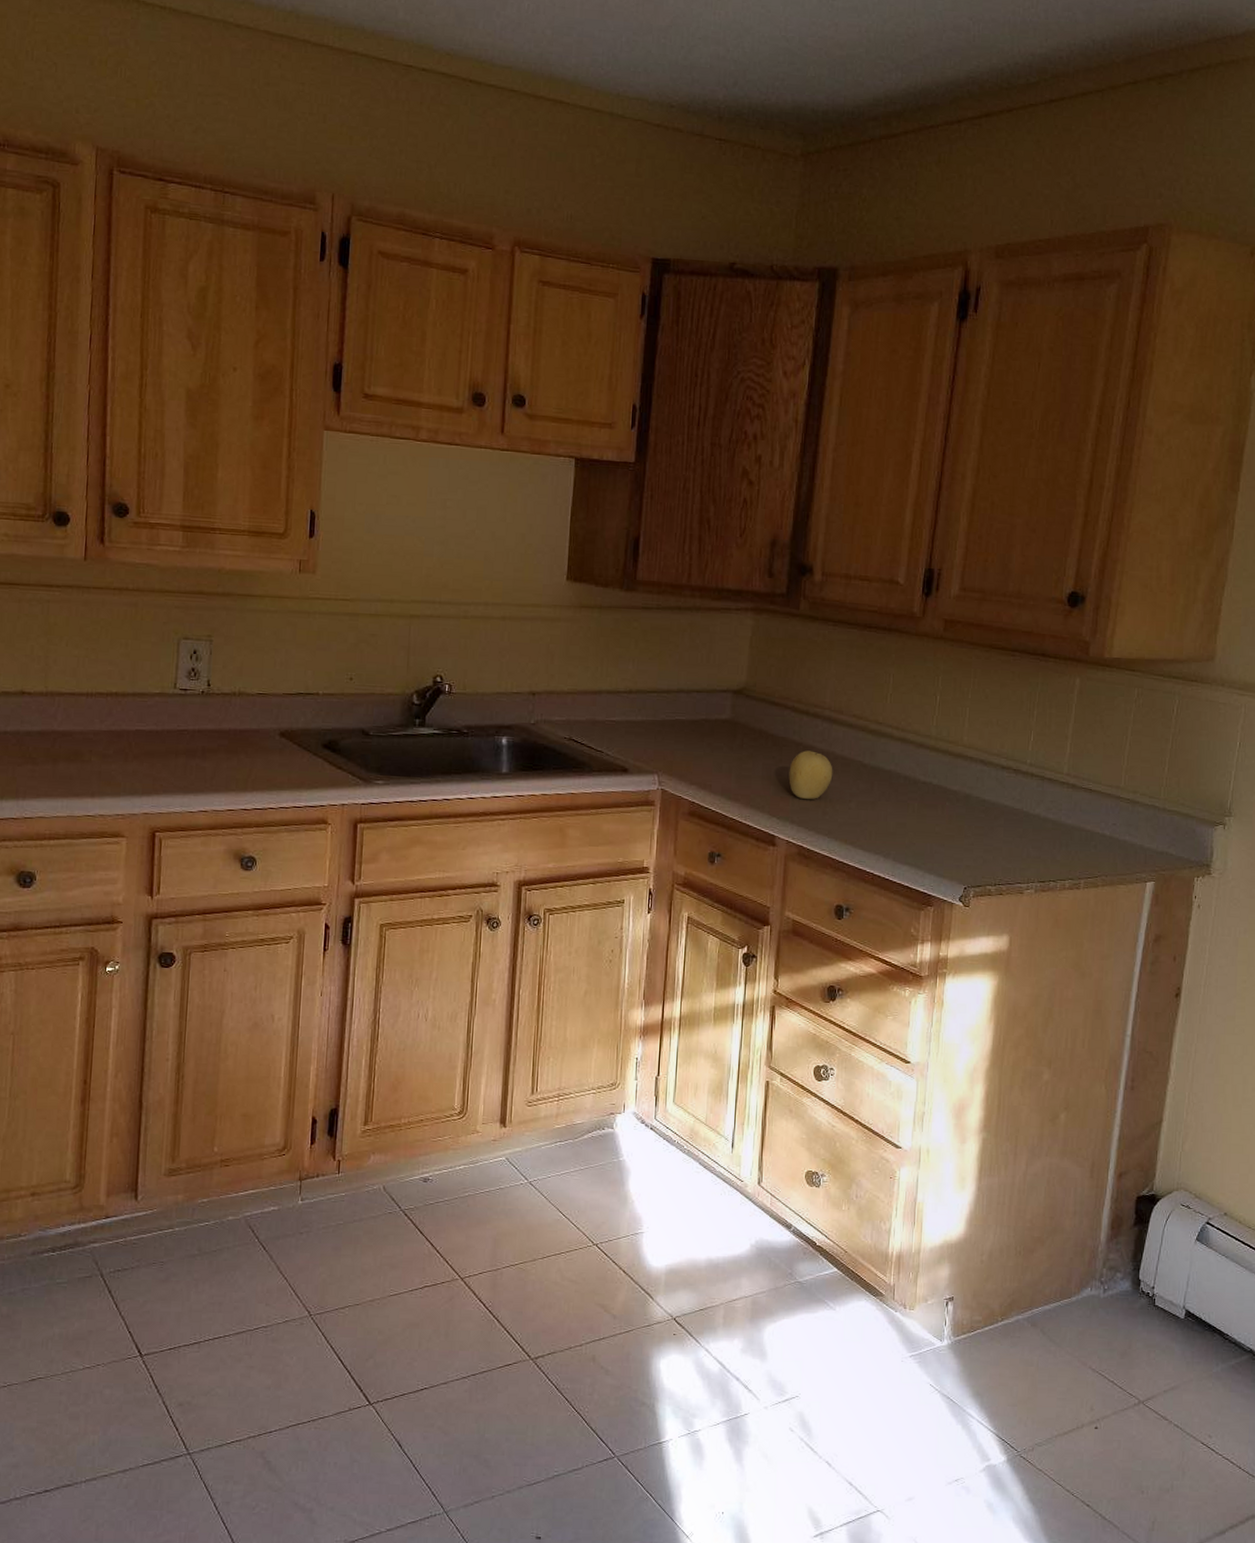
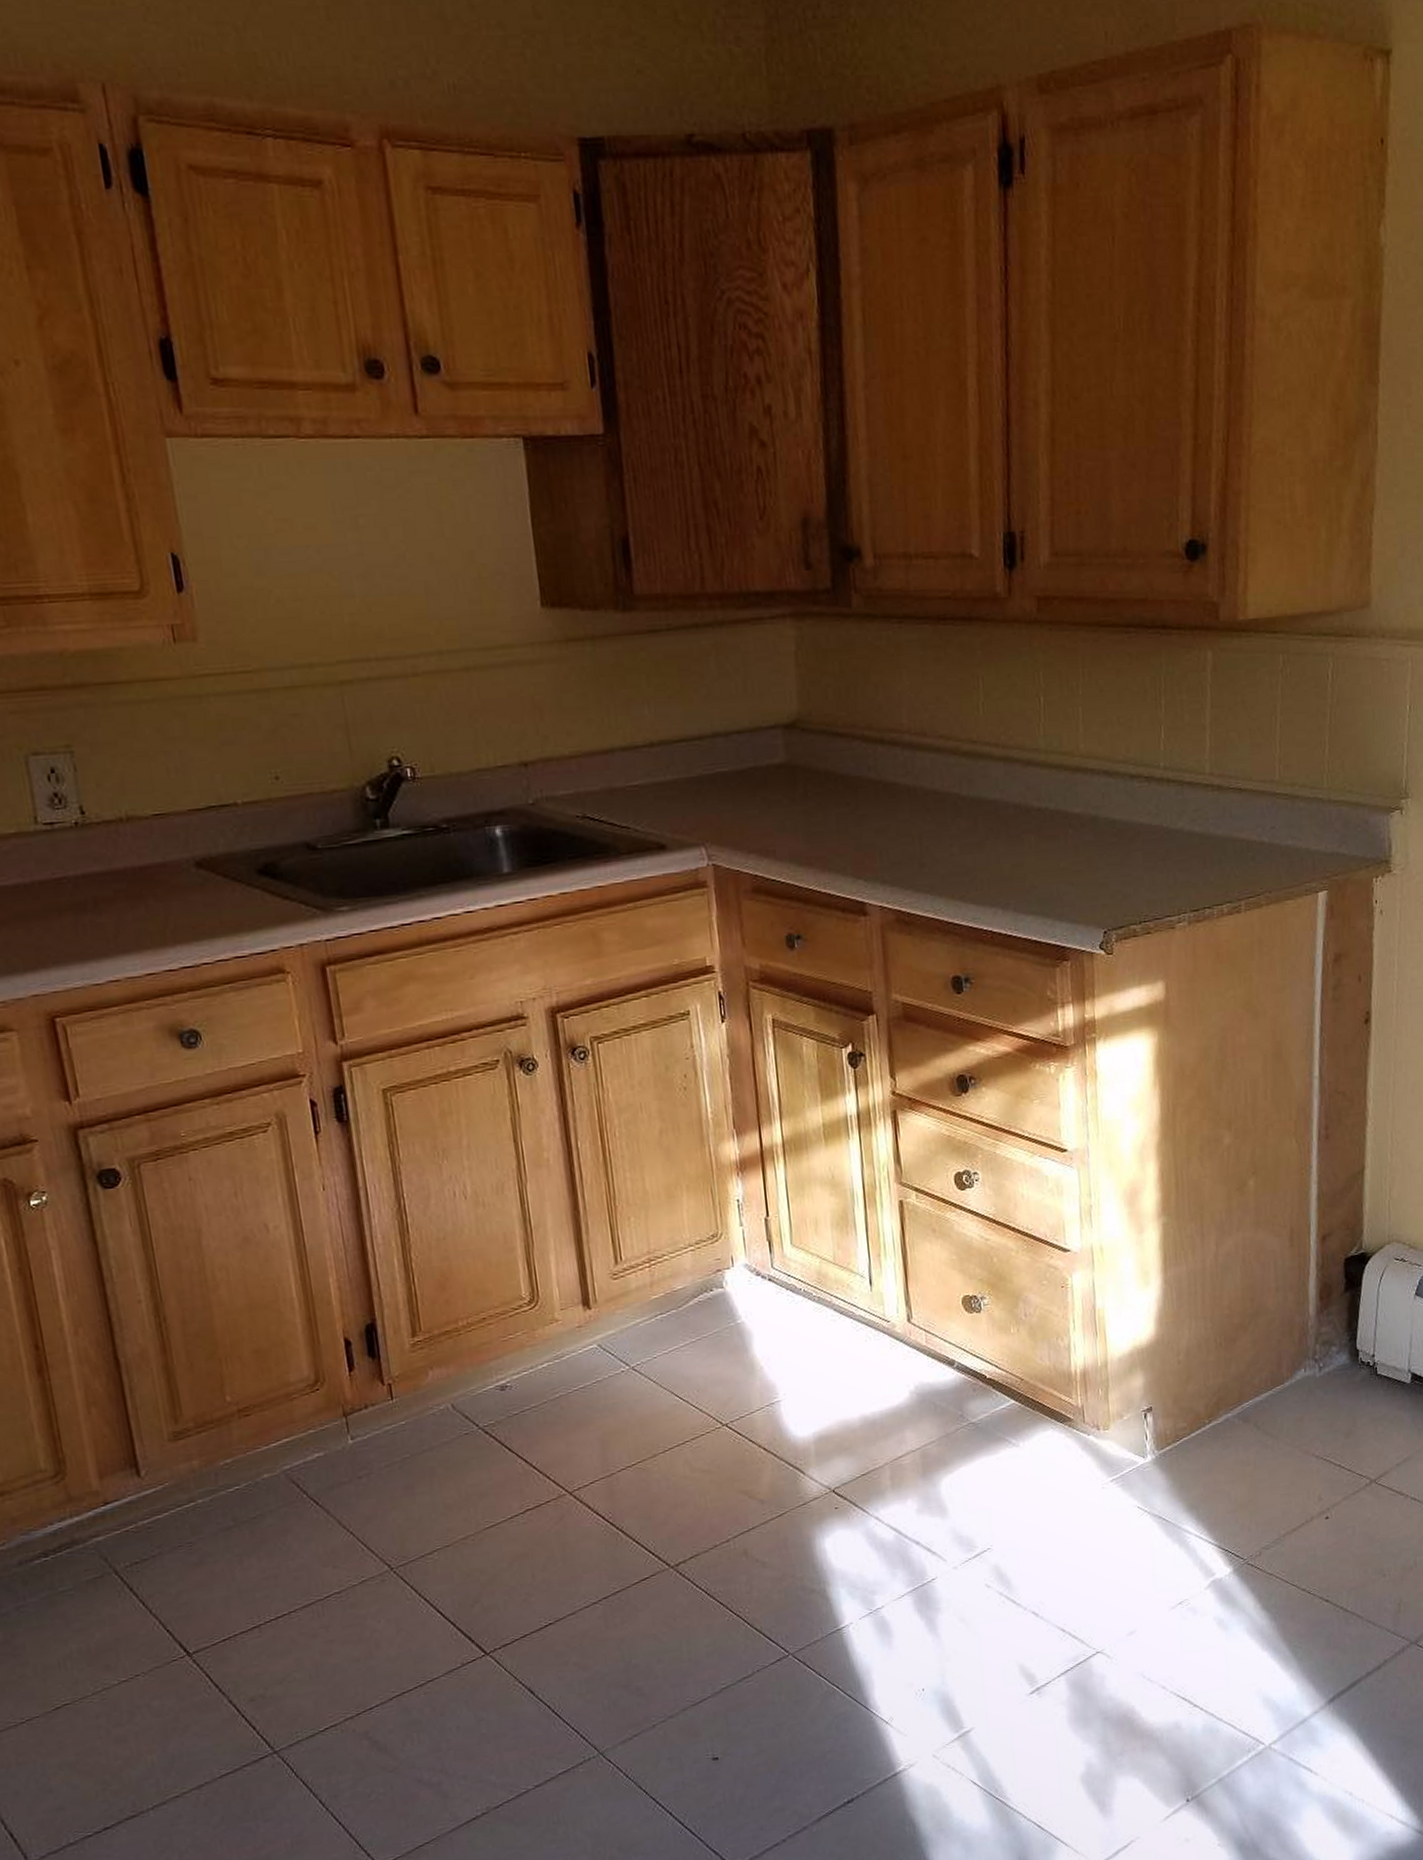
fruit: present [788,750,833,799] -> none [869,789,926,851]

